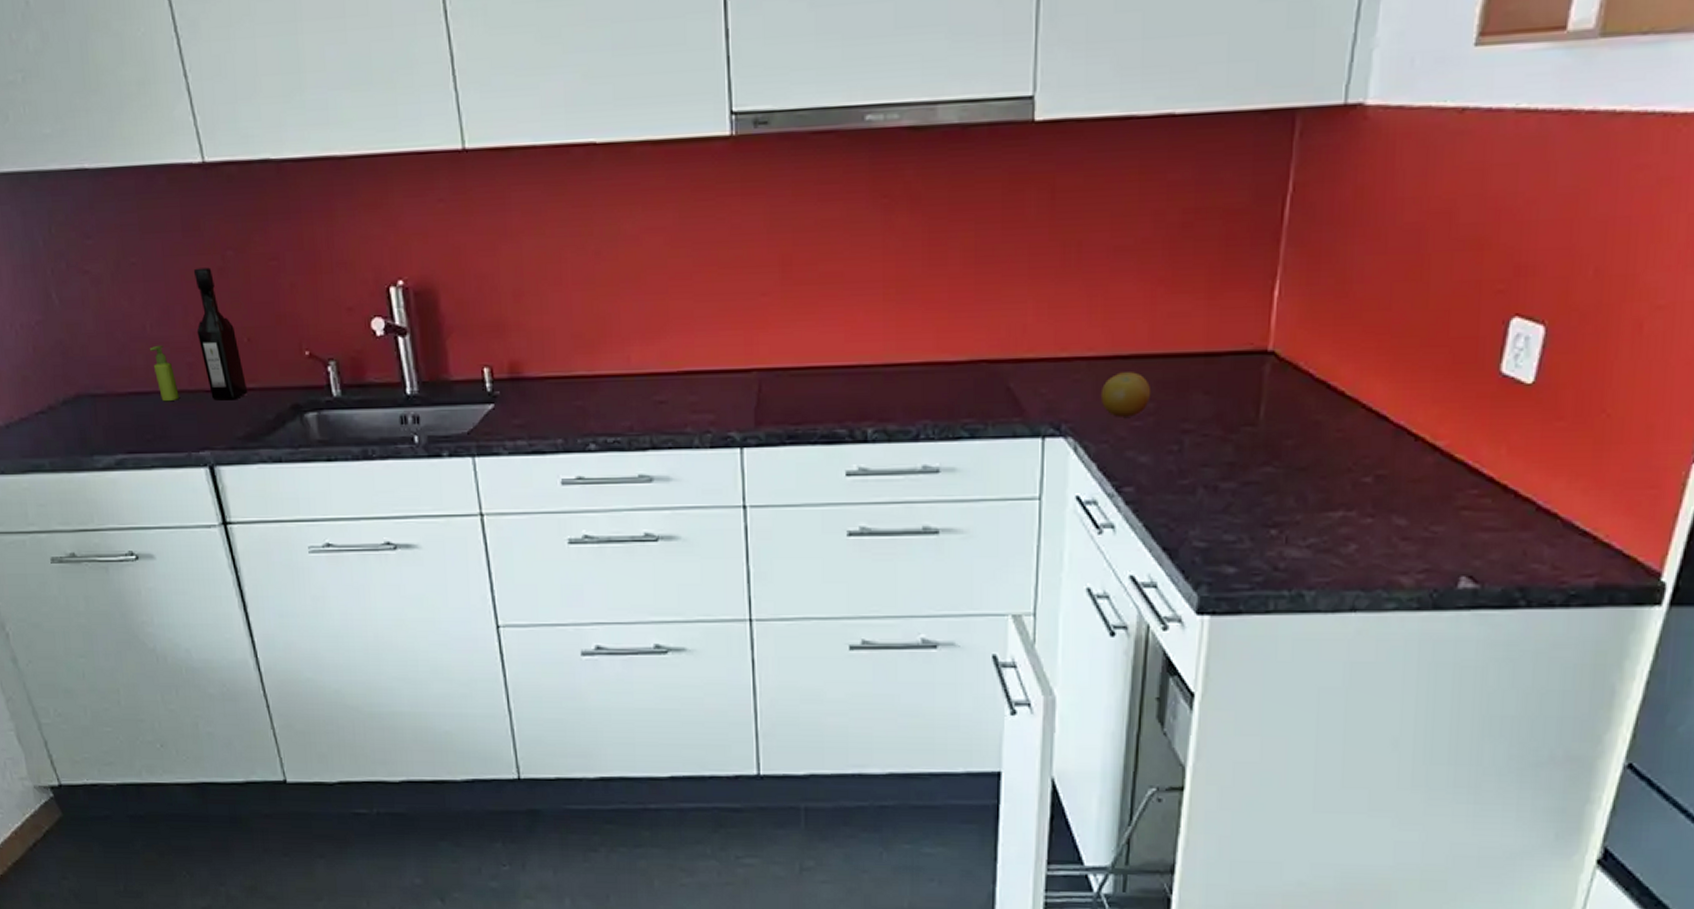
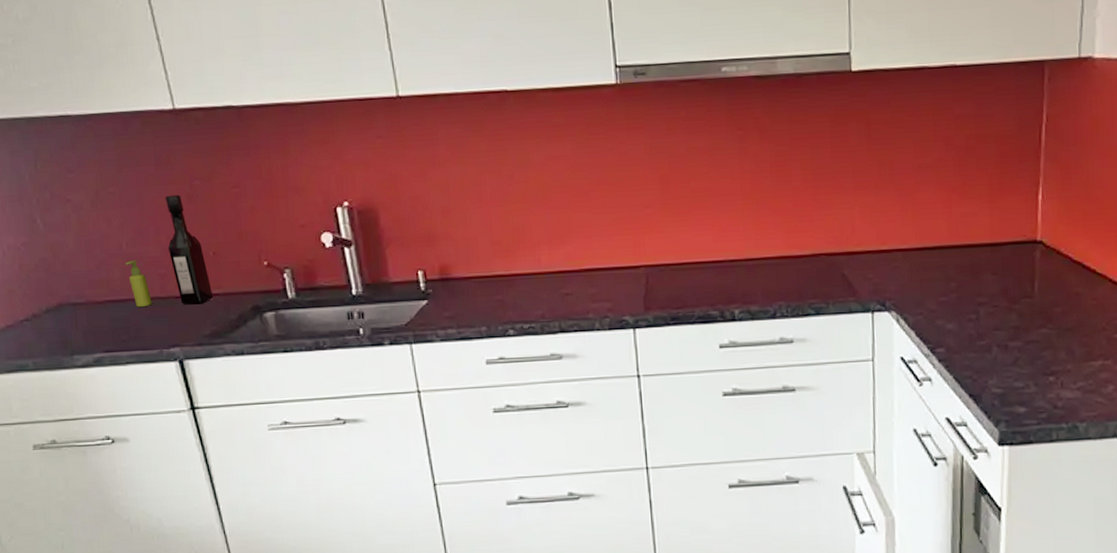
fruit: present [1100,372,1151,417] -> none [914,259,953,295]

